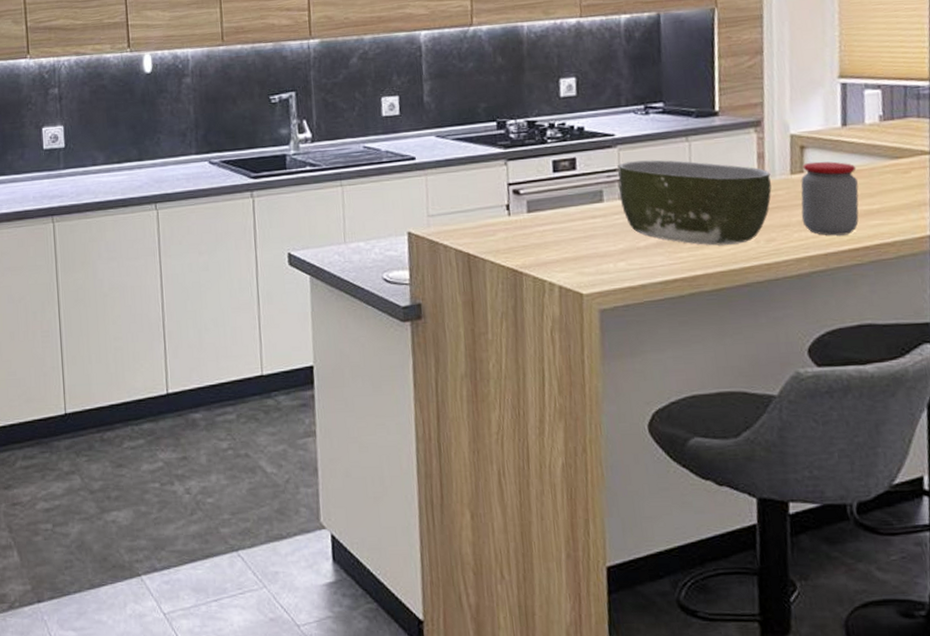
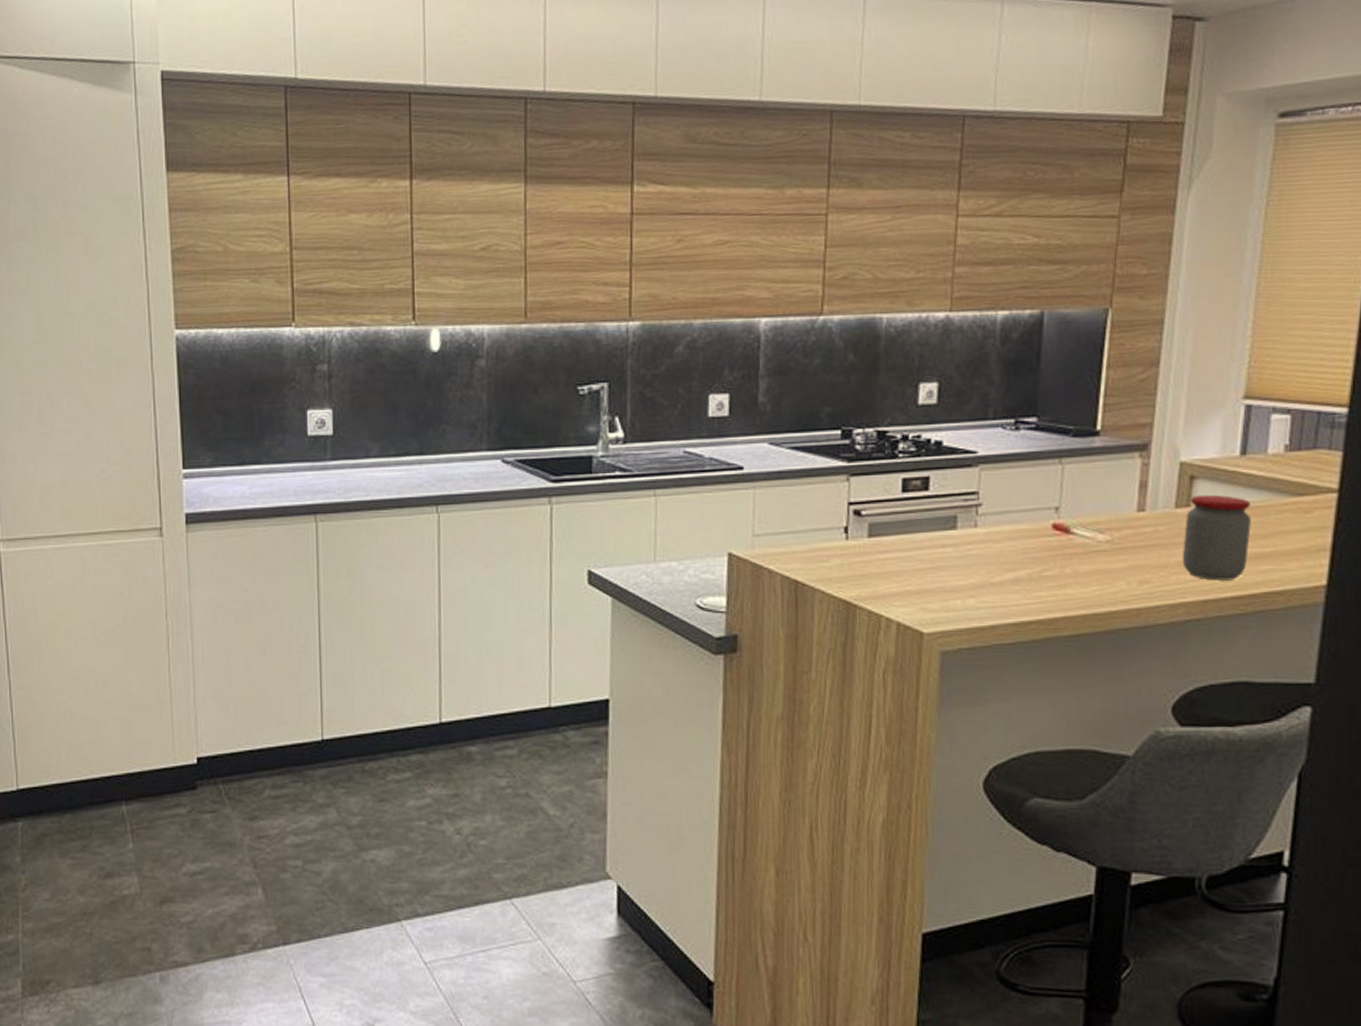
bowl: present [617,160,772,246] -> none [975,483,1153,585]

